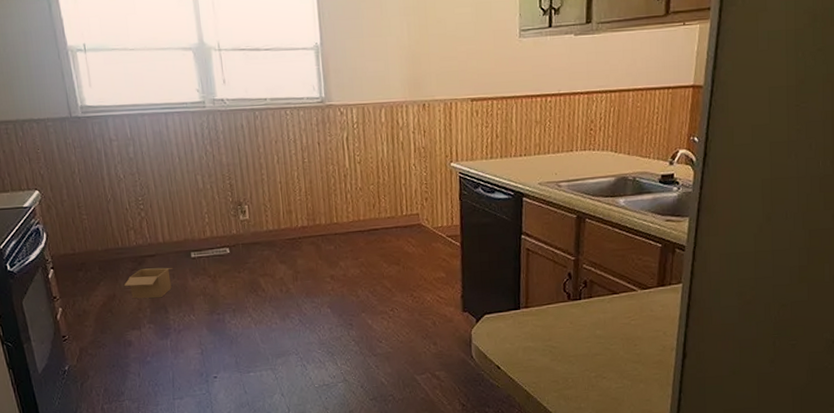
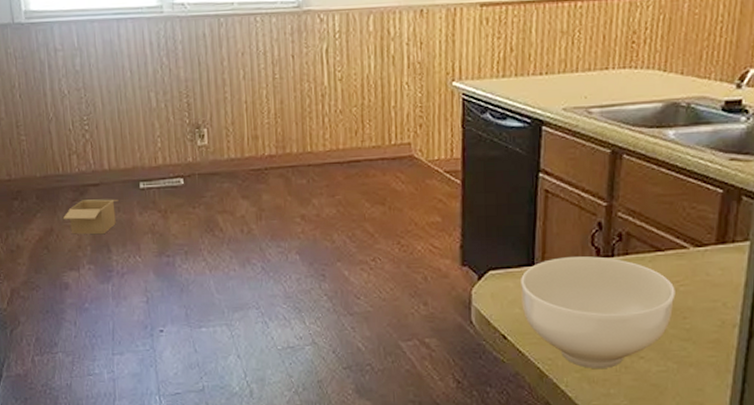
bowl: none [510,300,628,388] -> present [521,256,675,368]

